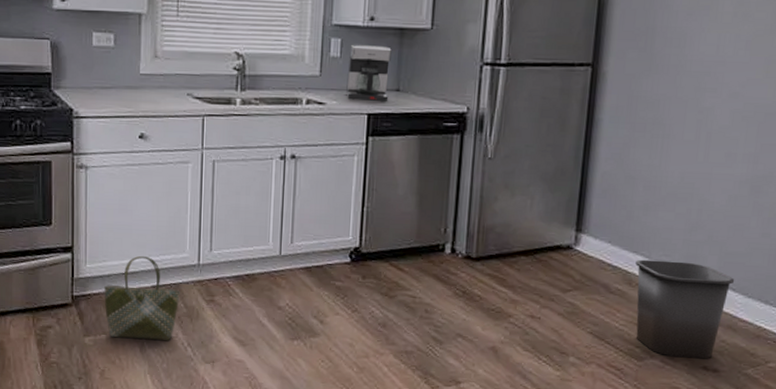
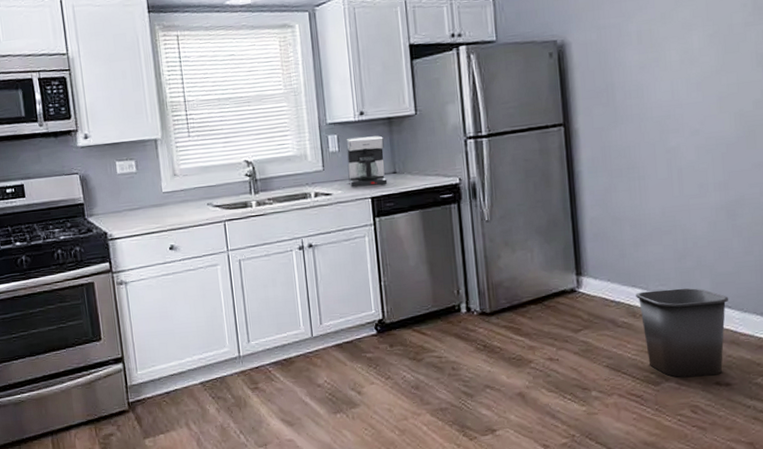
shopping bag: present [104,255,180,341] -> none [156,355,227,436]

